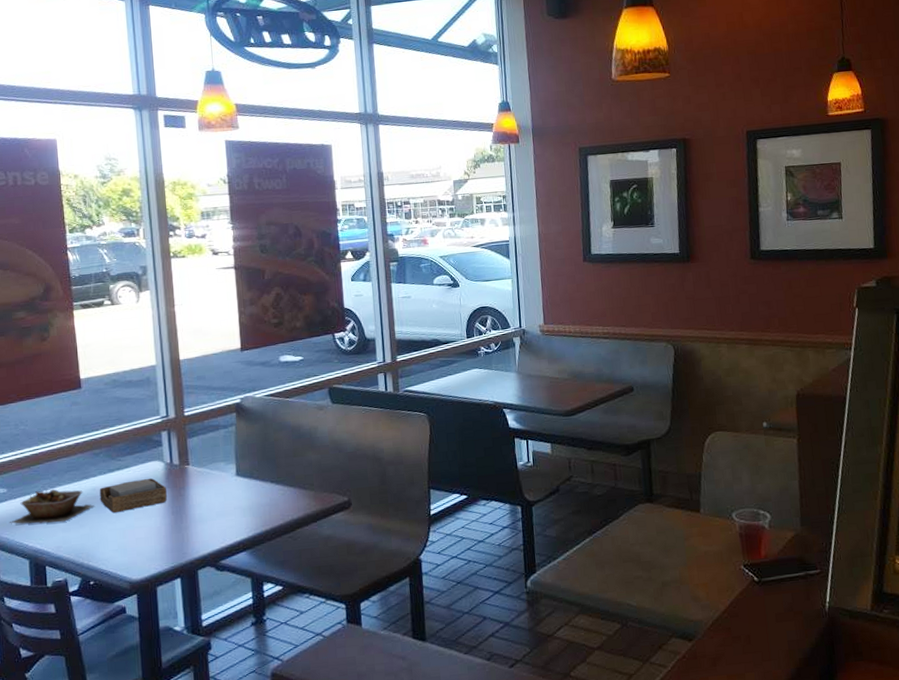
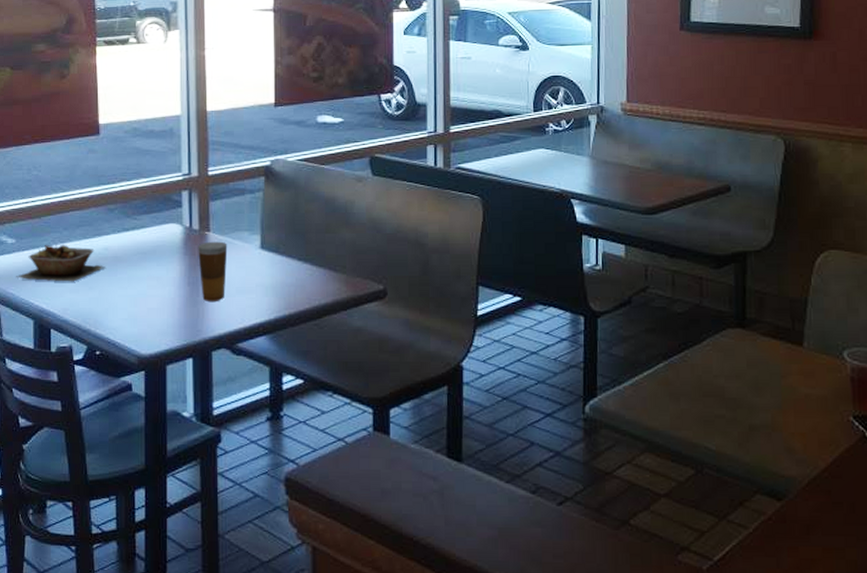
napkin holder: present [99,478,167,514] -> none [112,242,183,278]
beverage cup: none [179,472,207,528] -> present [198,241,228,303]

